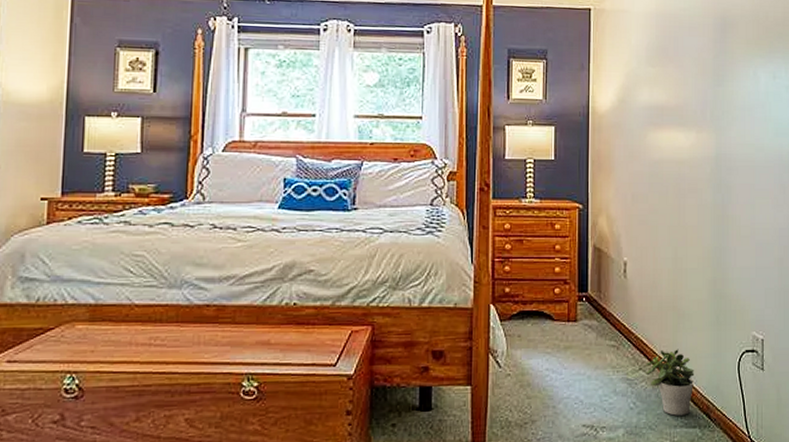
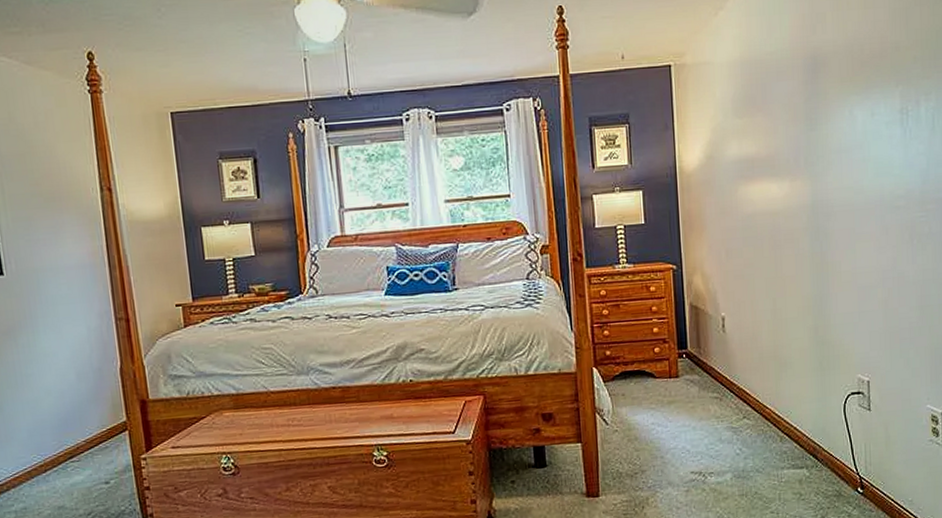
potted plant: present [646,349,695,416] -> none [750,396,800,459]

